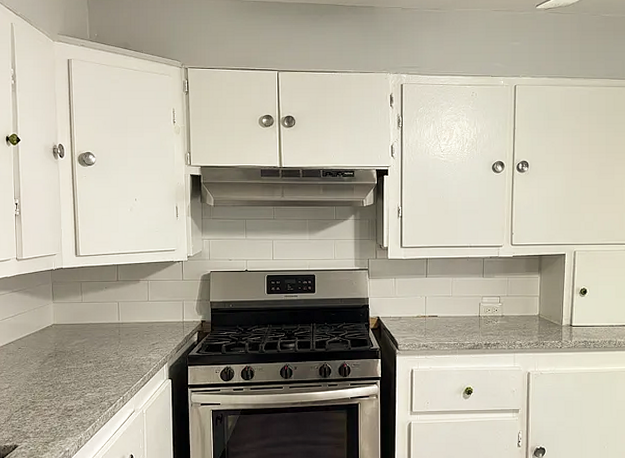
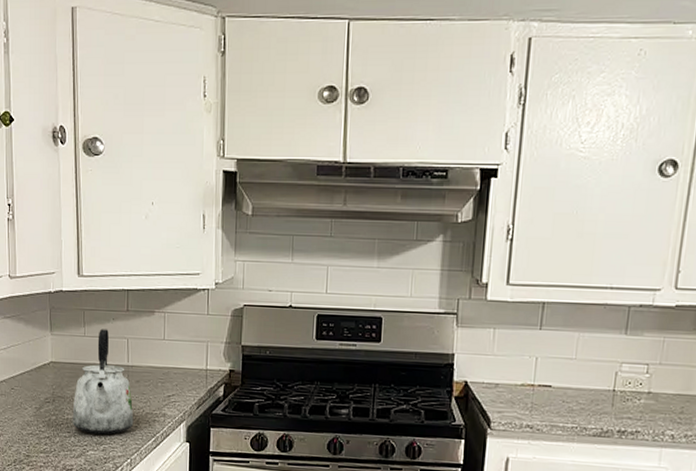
kettle: none [72,296,125,379] -> present [72,329,134,435]

